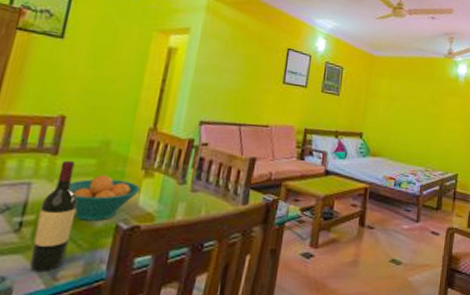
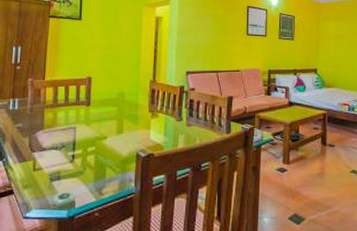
wine bottle: present [29,160,79,271] -> none [83,109,109,189]
fruit bowl: present [68,175,141,221] -> none [101,118,151,152]

